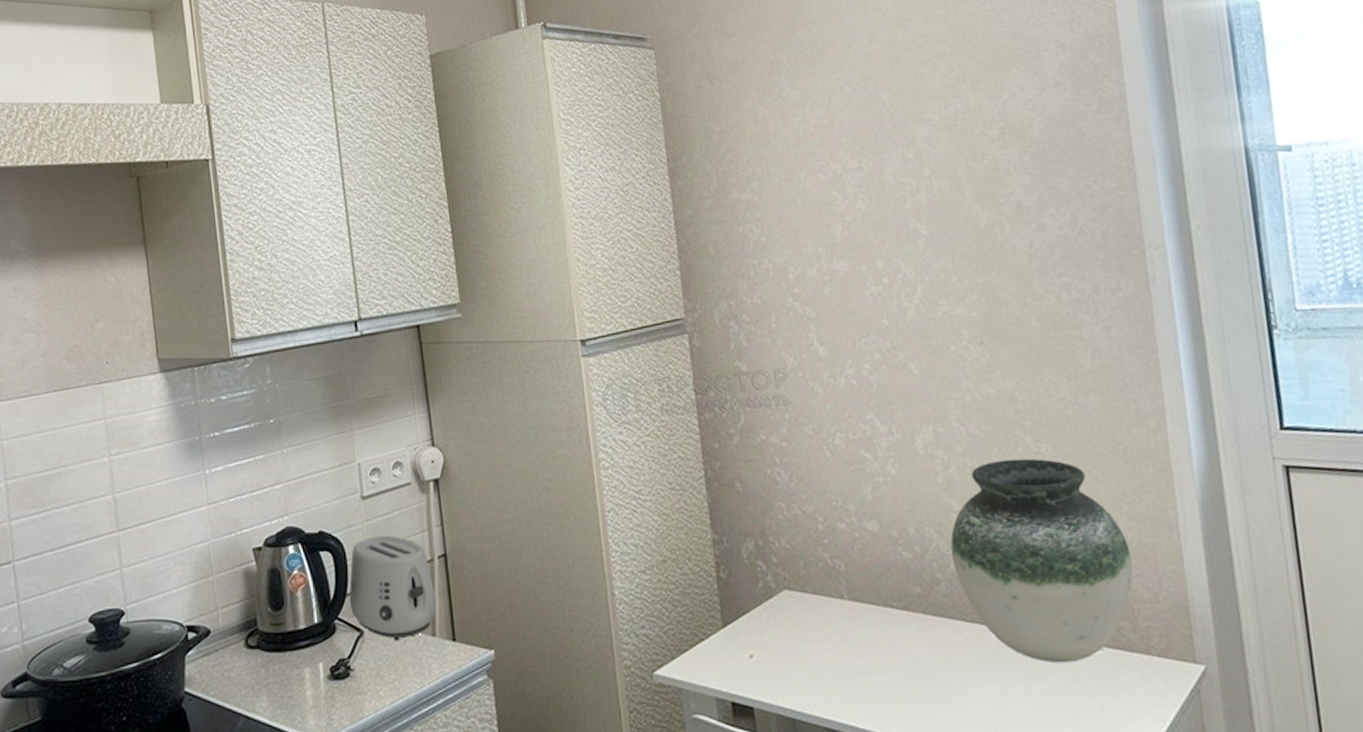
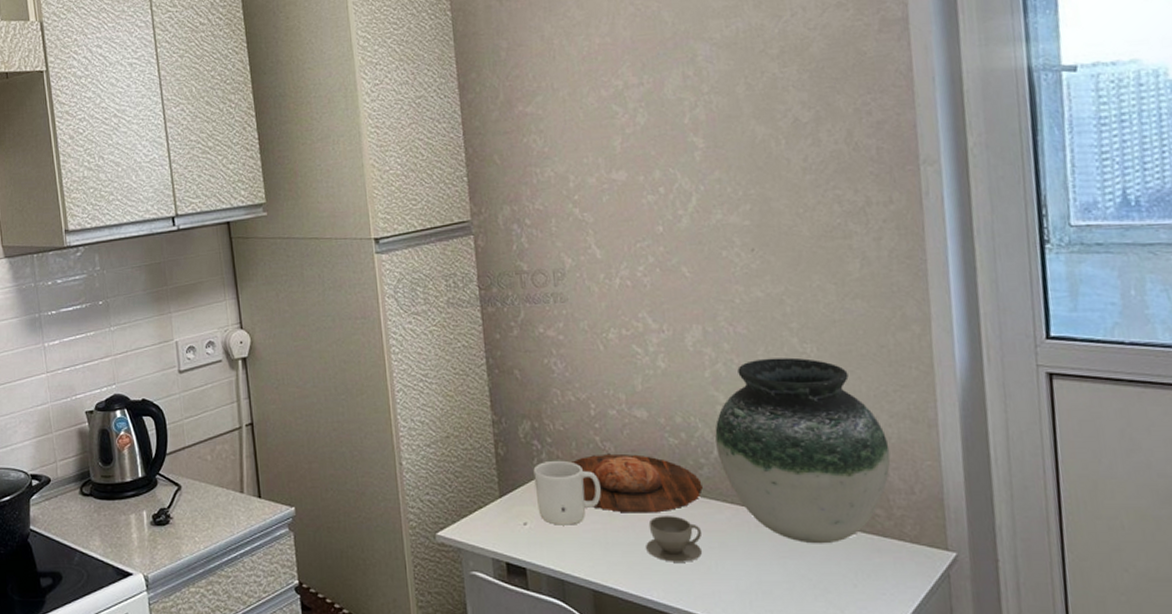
toaster: present [349,535,437,641] -> none [168,404,245,496]
mug: none [758,581,833,656] -> present [533,460,602,525]
bread: none [800,572,942,639] -> present [572,453,704,513]
teacup: none [882,639,942,692] -> present [646,516,703,562]

